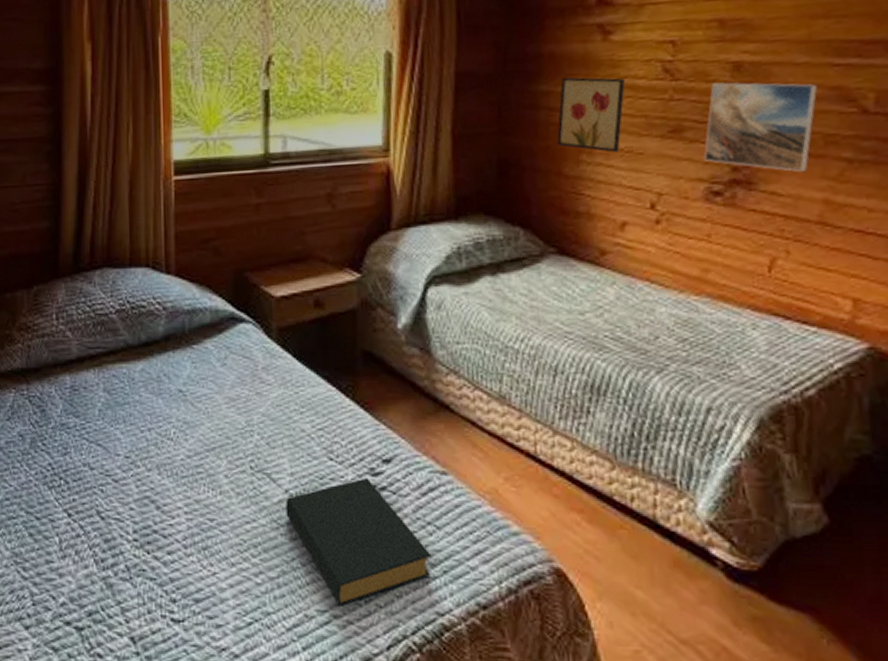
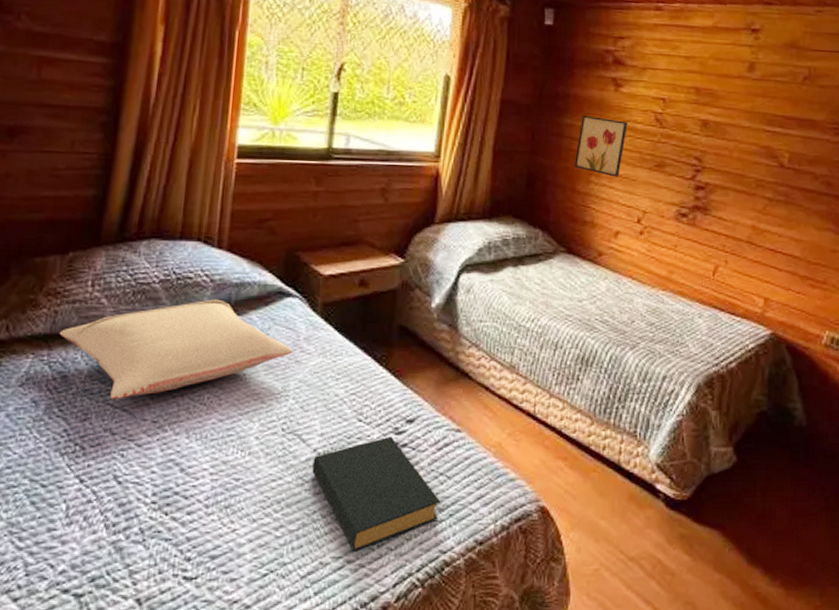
pillow: none [34,328,252,434] -> present [59,299,292,399]
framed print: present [703,82,818,173] -> none [677,133,755,205]

